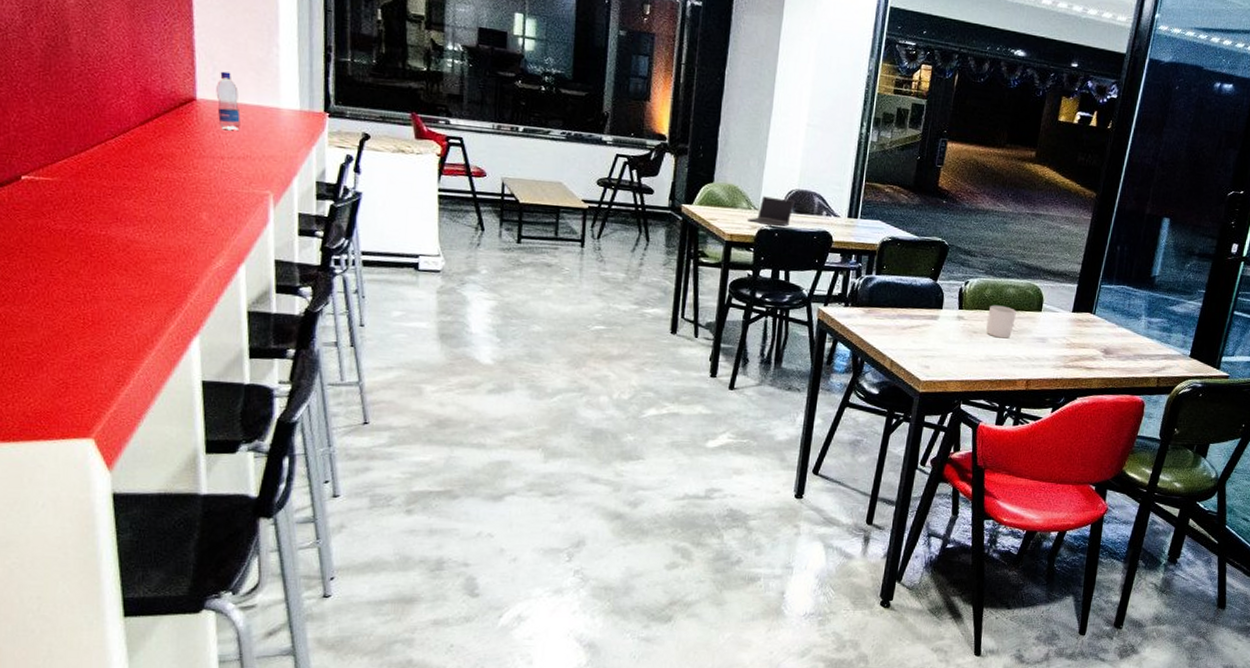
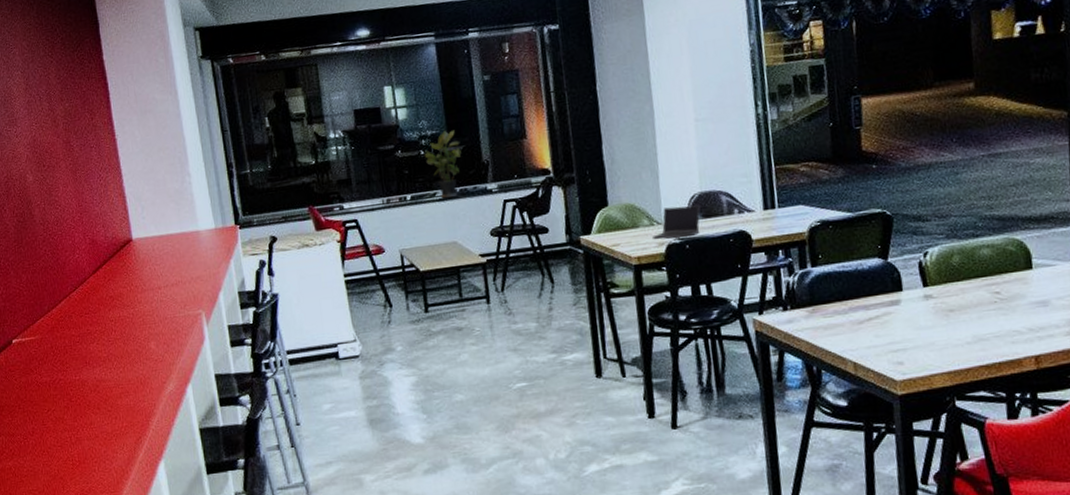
bottle: present [216,71,241,131] -> none [146,208,170,263]
potted plant: none [545,73,584,140] -> present [424,130,462,199]
mug: present [986,305,1016,339] -> none [962,271,1000,312]

